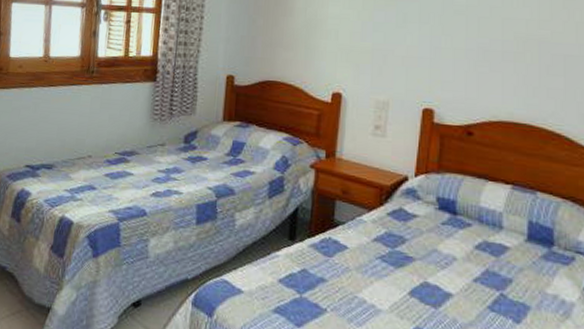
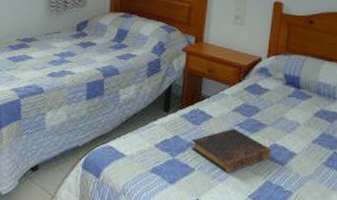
book: none [322,261,421,317] -> present [191,128,271,174]

